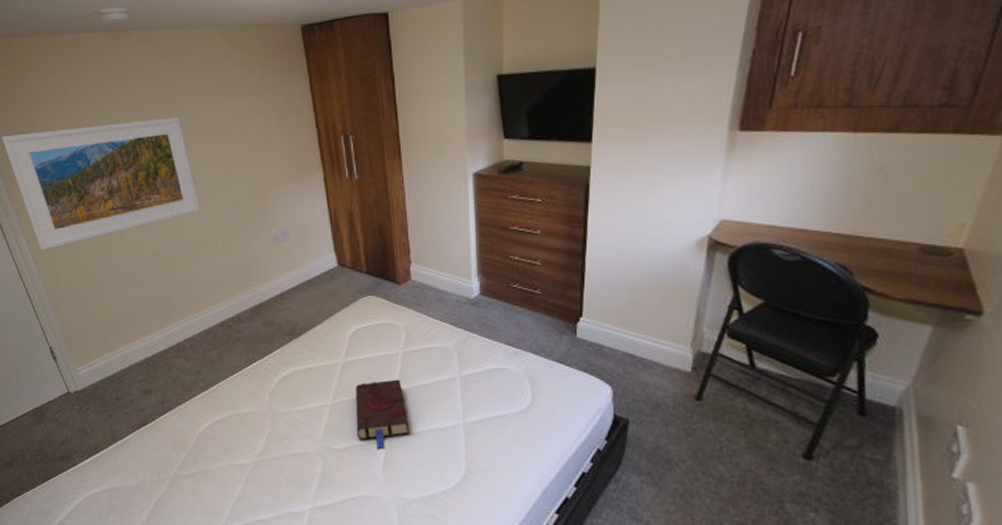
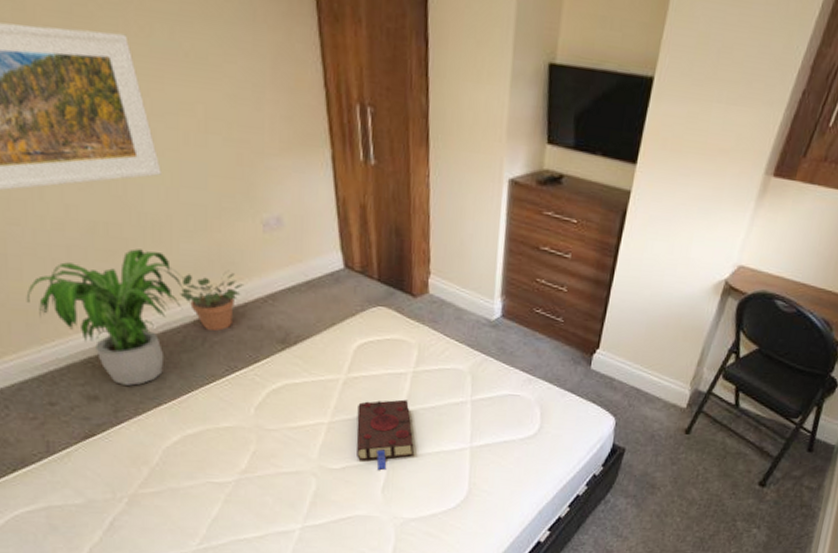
potted plant: none [105,269,215,380] -> present [26,248,185,386]
potted plant: none [211,277,260,328] -> present [180,269,245,331]

